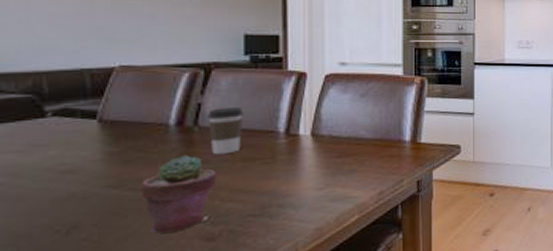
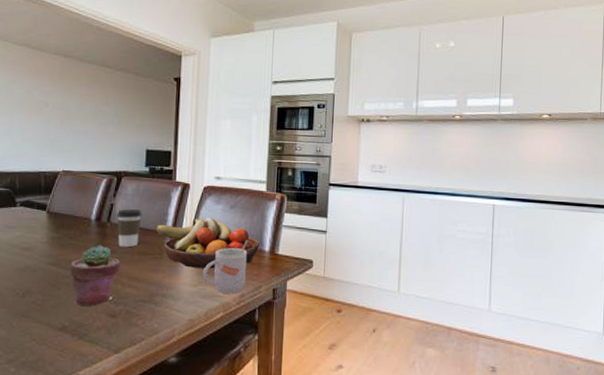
fruit bowl: none [262,109,399,169] -> present [155,217,260,269]
mug: none [330,130,385,193] -> present [202,239,248,294]

